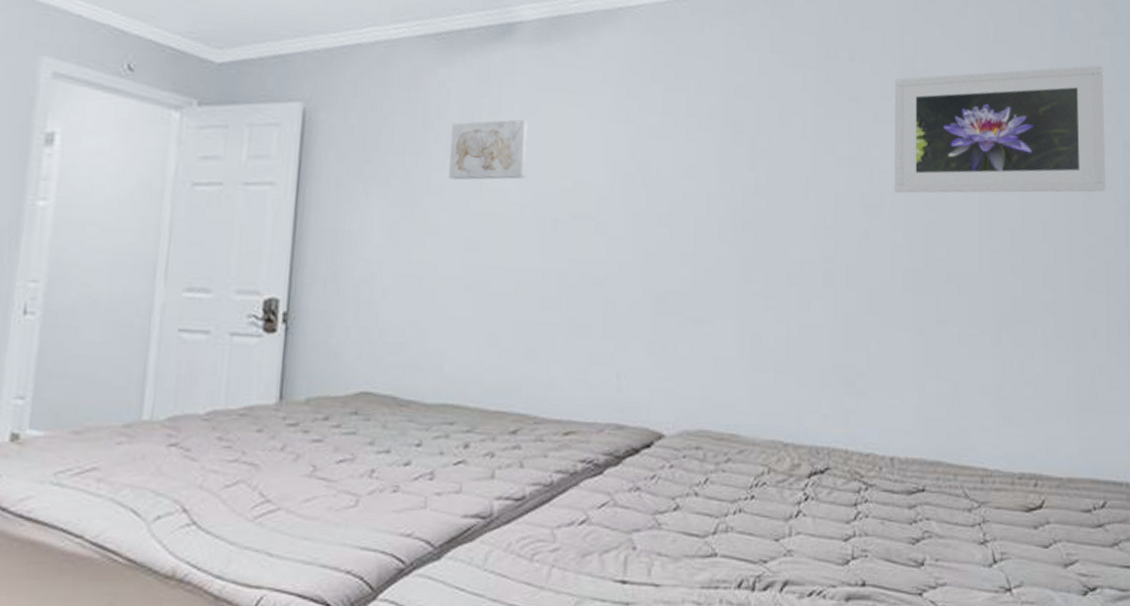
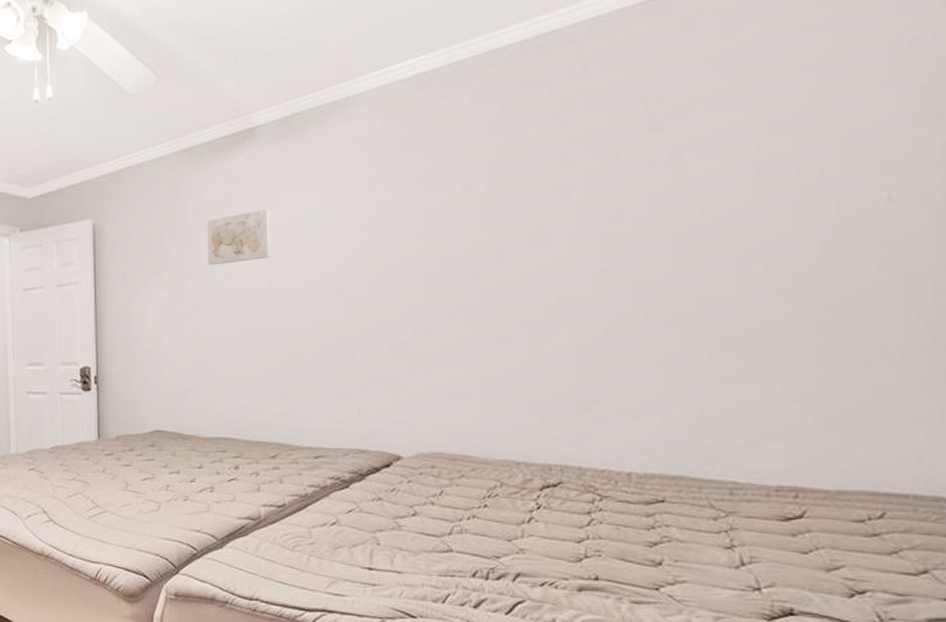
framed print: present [894,65,1106,194] -> none [637,59,920,230]

